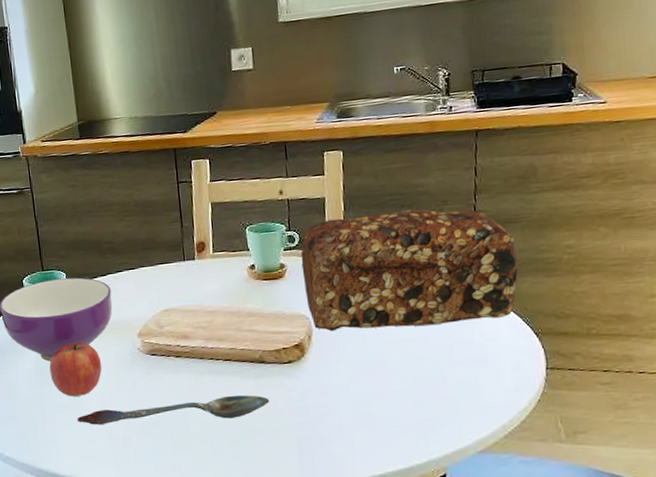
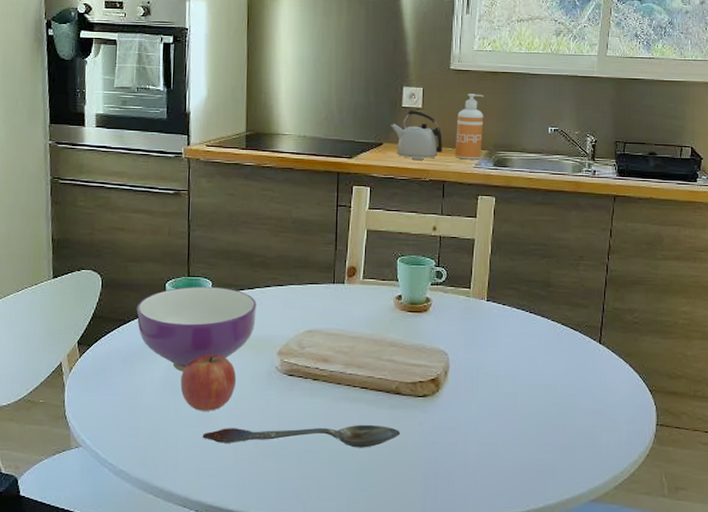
kettle: none [222,72,280,124] -> present [391,109,442,160]
soap dispenser: none [291,43,323,116] -> present [454,94,484,160]
bread loaf: present [300,208,519,331] -> none [446,260,641,373]

